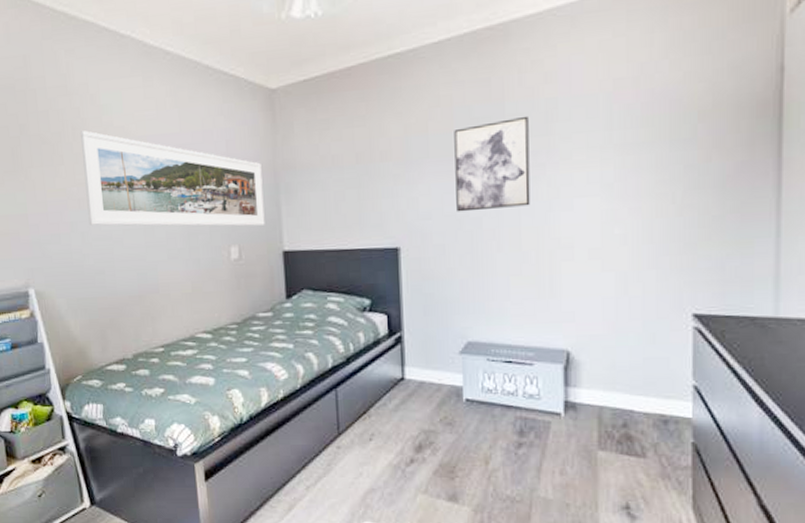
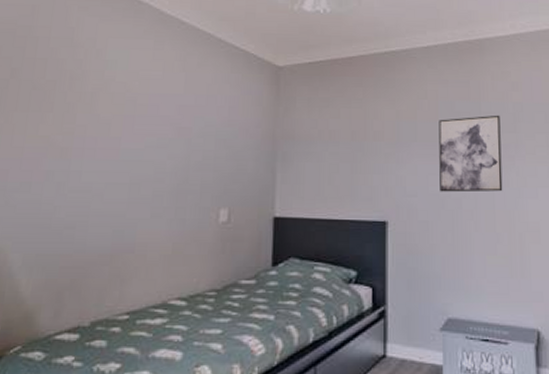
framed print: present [79,130,265,227] -> none [68,82,261,190]

